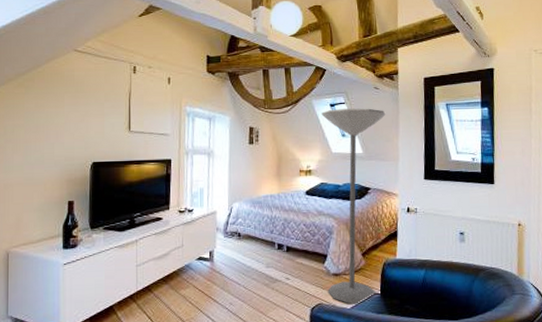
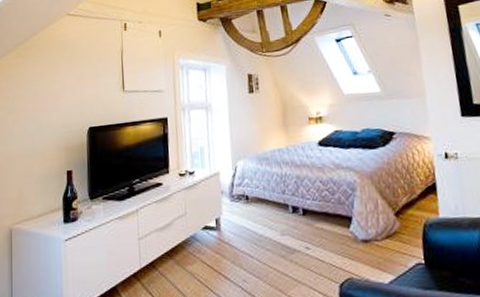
floor lamp: present [322,108,386,304] -> none [327,39,420,278]

